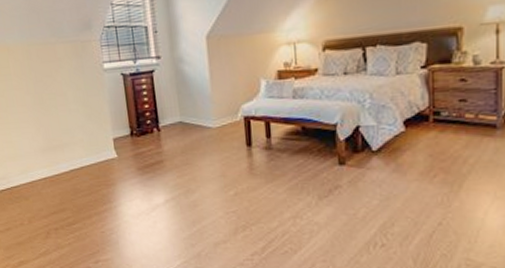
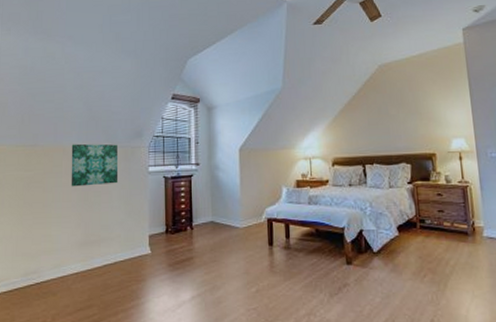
wall art: none [15,39,73,90] -> present [71,143,119,187]

